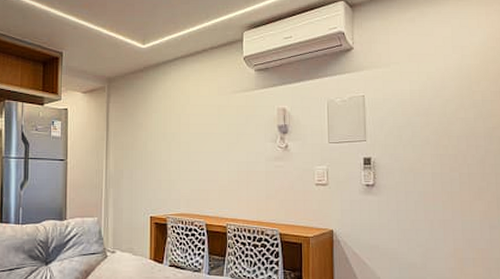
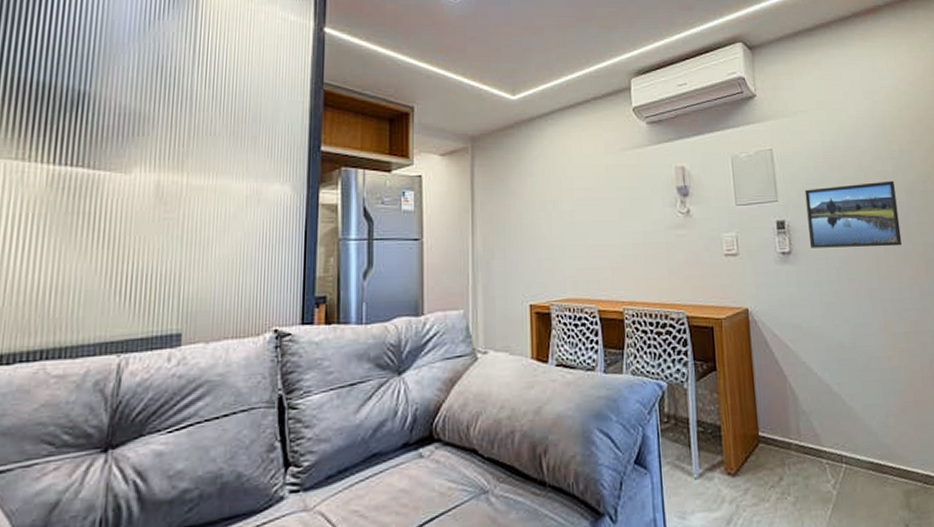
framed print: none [391,127,477,184] -> present [804,180,902,248]

